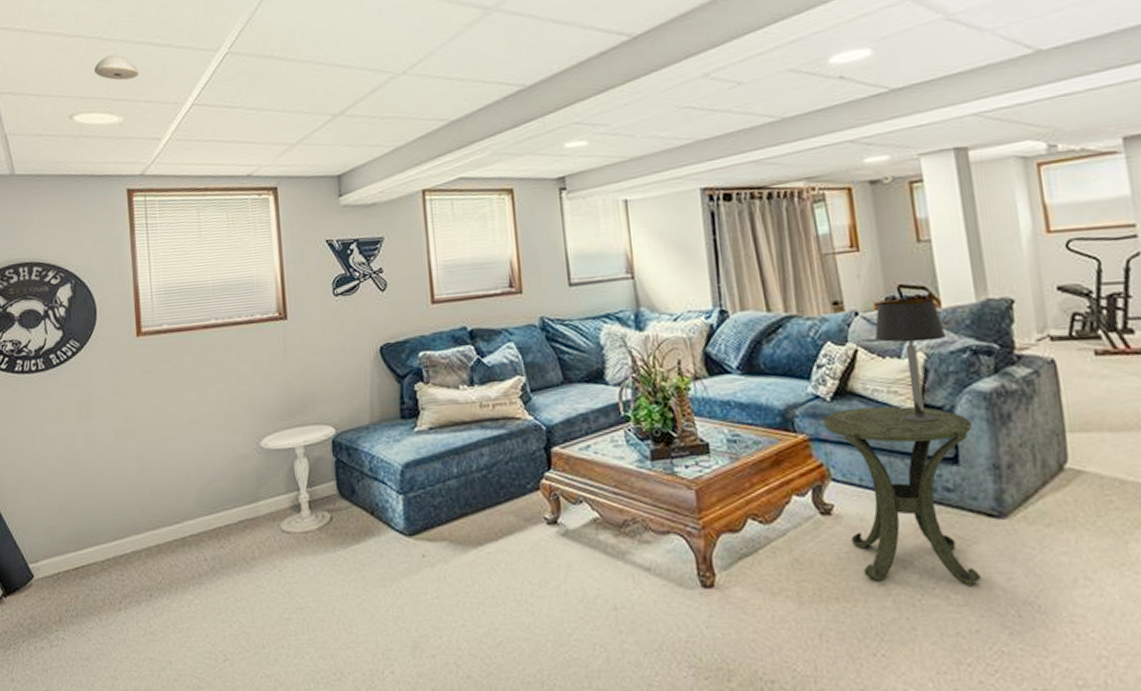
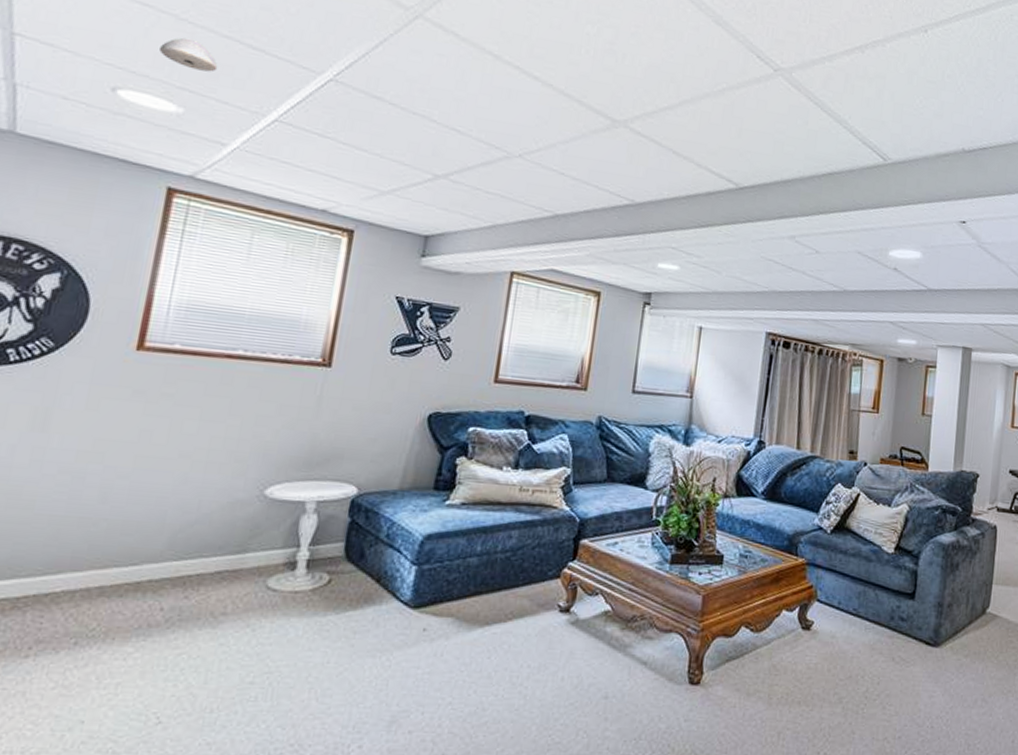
side table: present [823,406,981,585] -> none [820,542,930,699]
table lamp: present [874,298,947,423] -> none [874,457,927,562]

